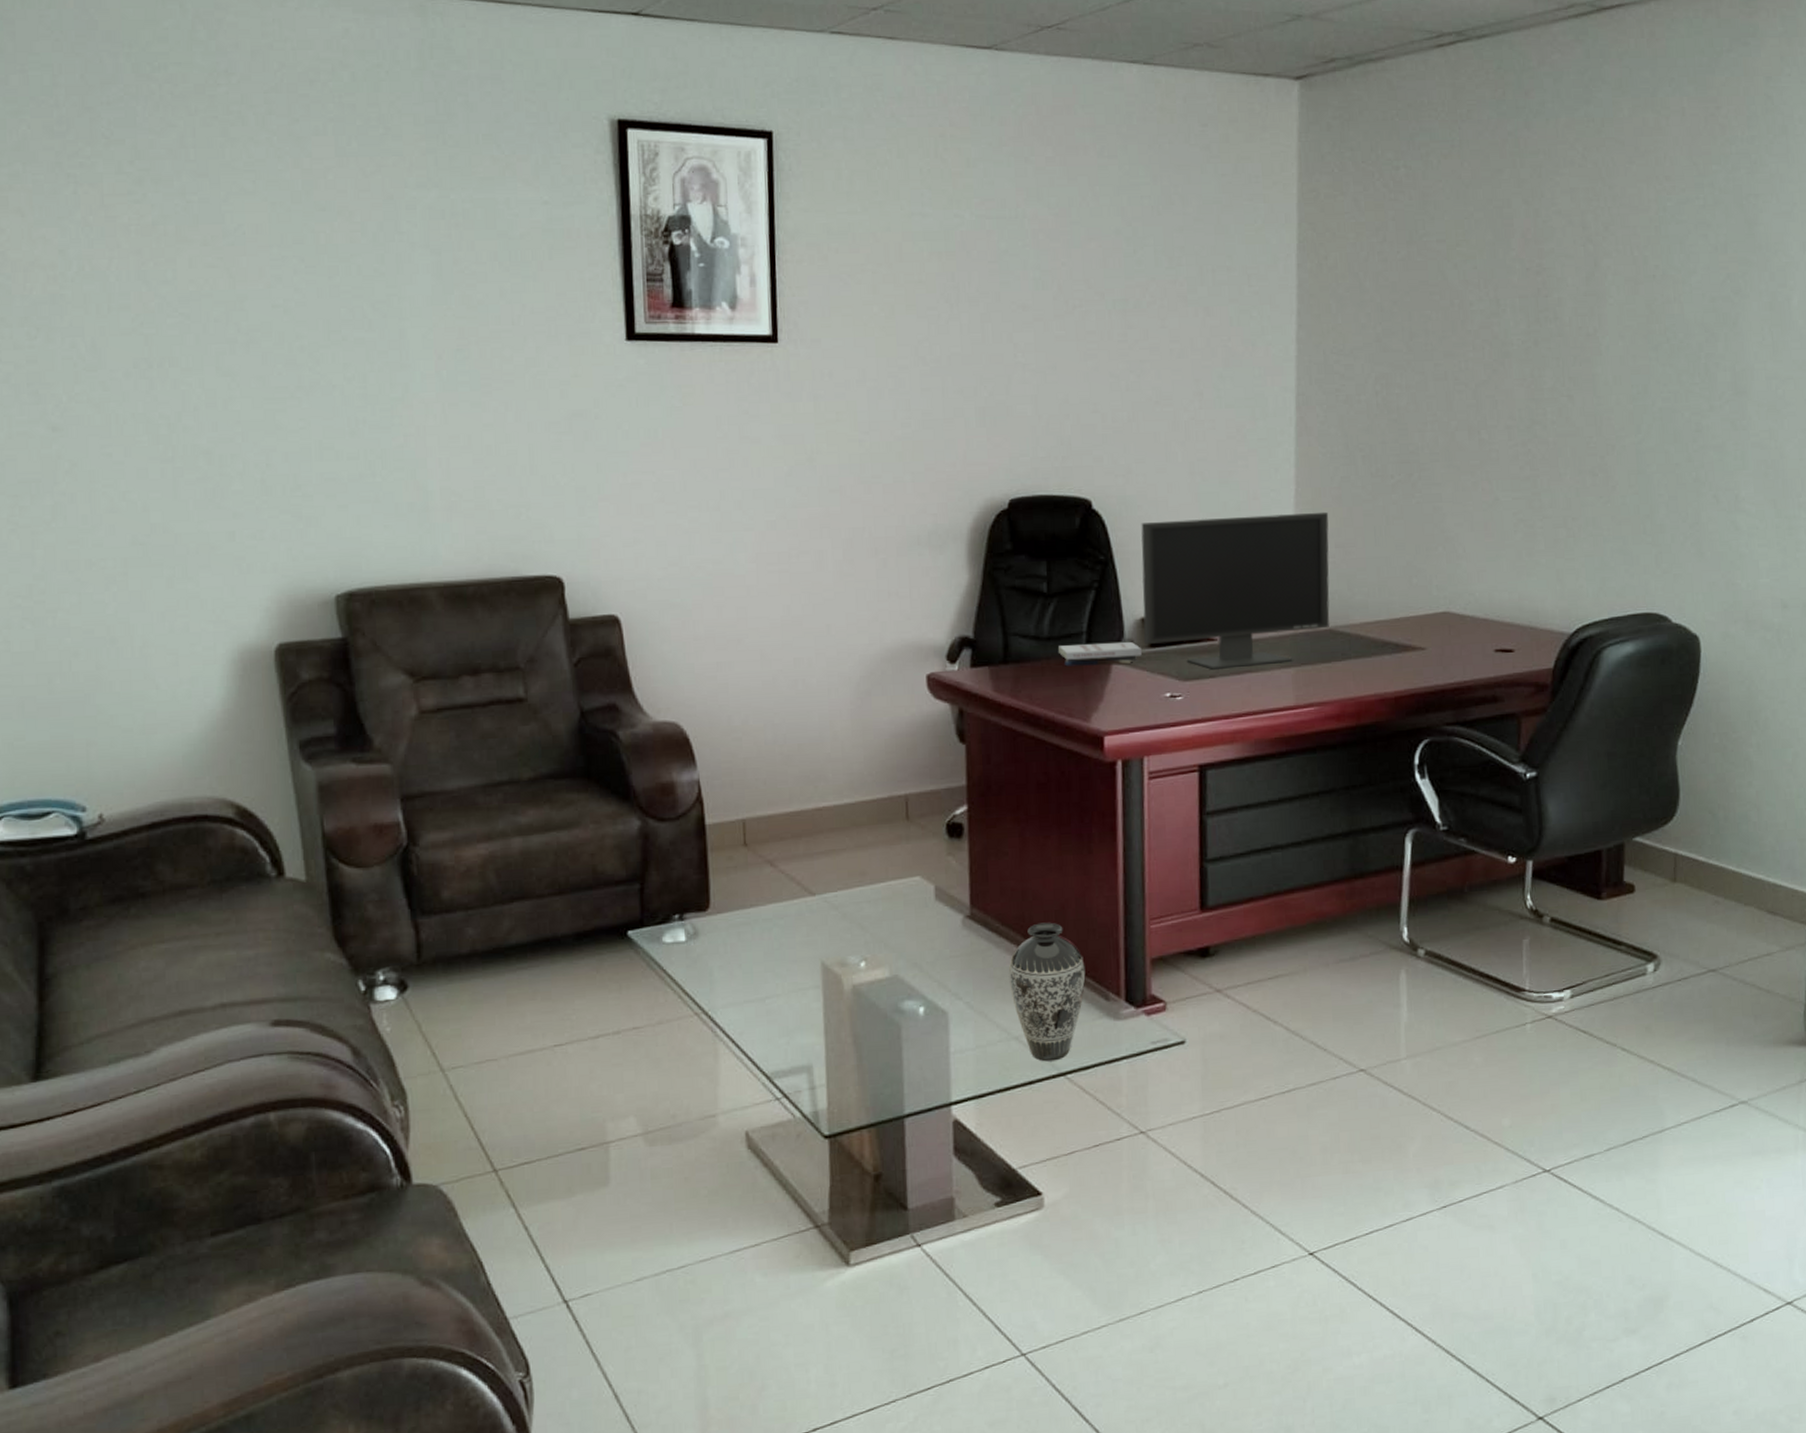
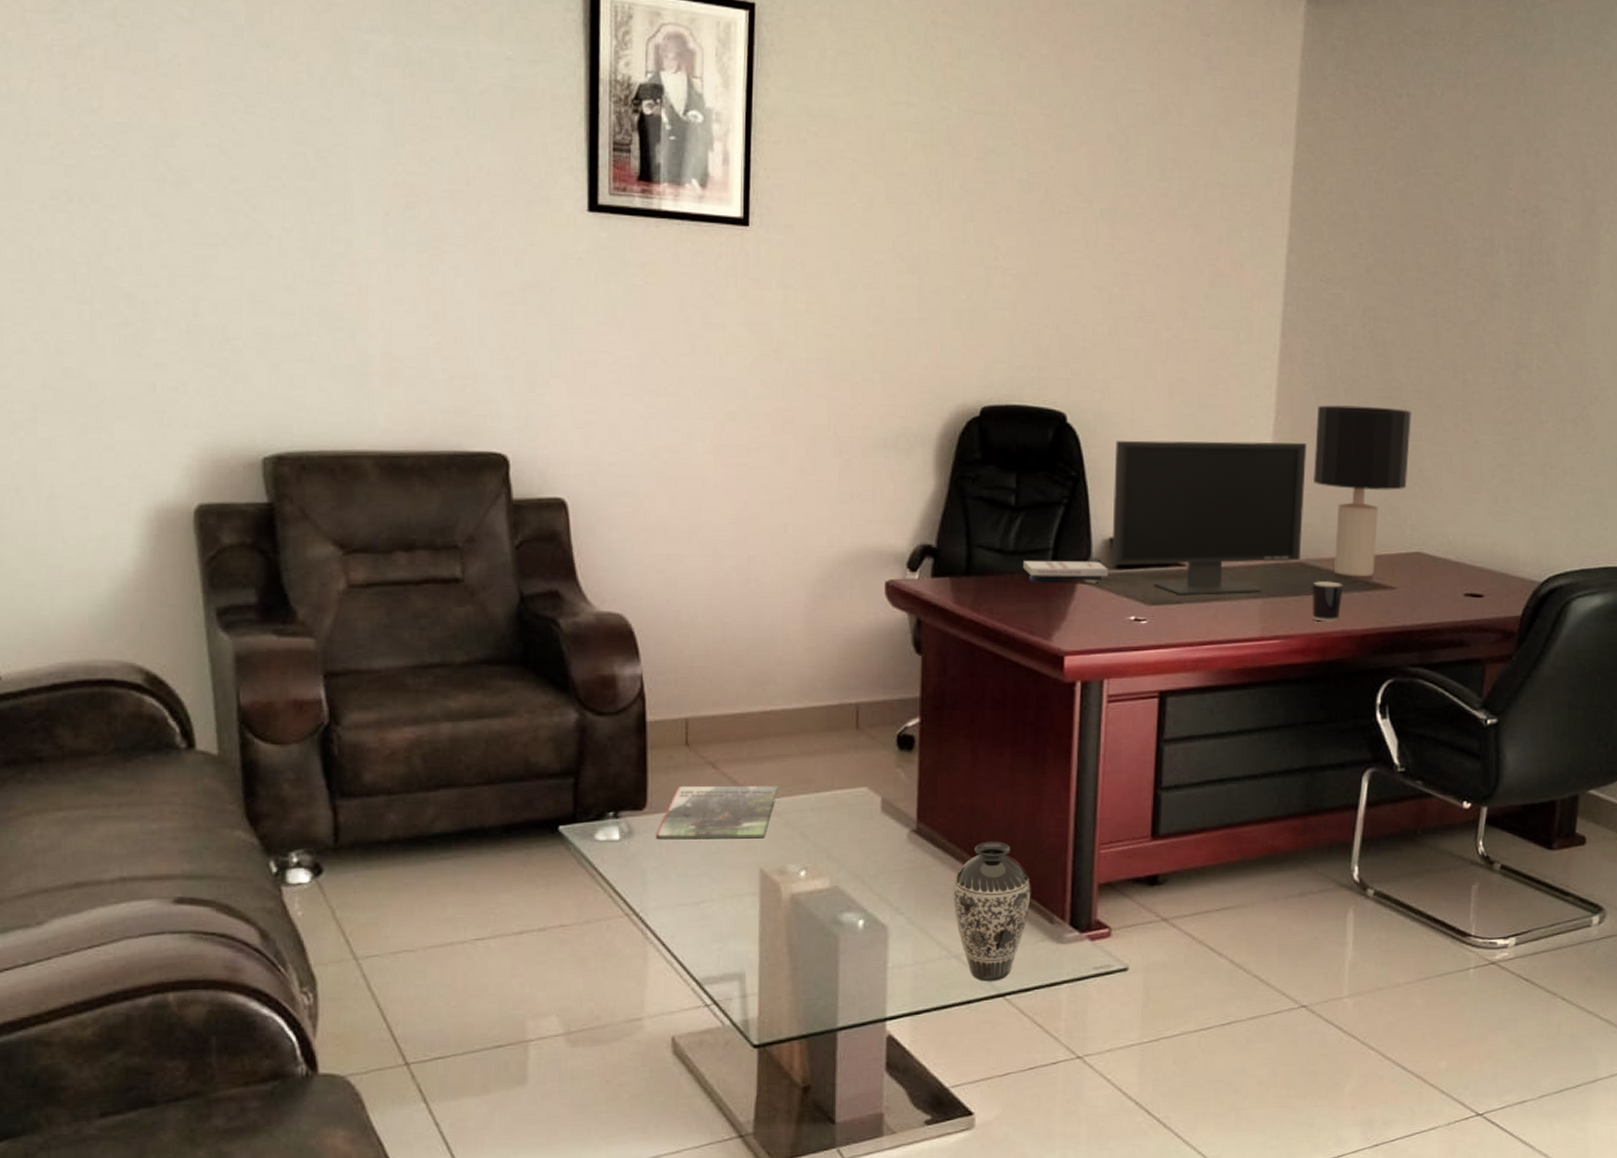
magazine: none [719,880,835,938] -> present [655,785,778,839]
desk lamp: none [1336,472,1431,645] -> present [1312,405,1411,582]
mug: none [1342,645,1374,688] -> present [1312,580,1343,623]

